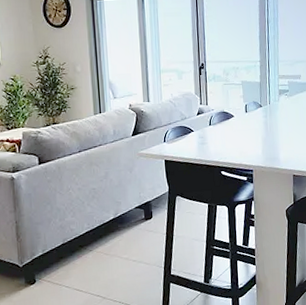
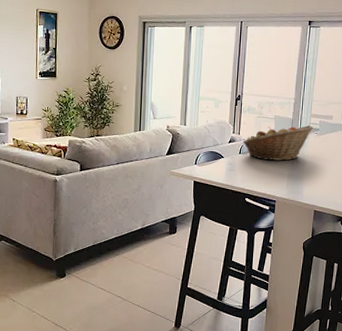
fruit basket: none [211,87,283,129] -> present [242,125,313,161]

